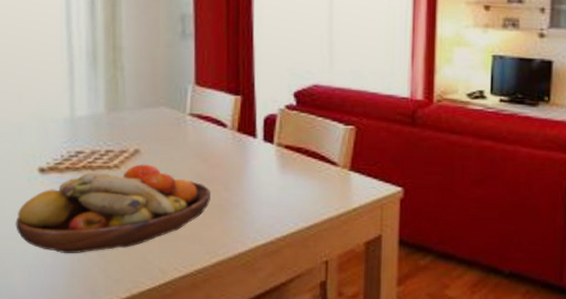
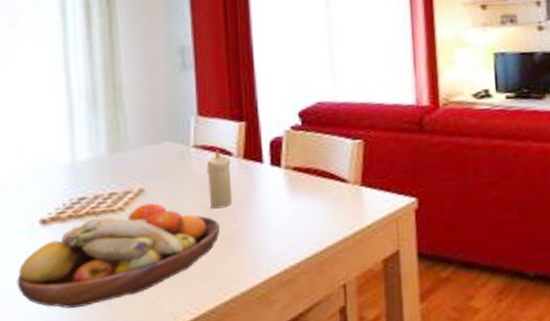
candle: none [201,119,225,177] -> present [206,149,233,209]

